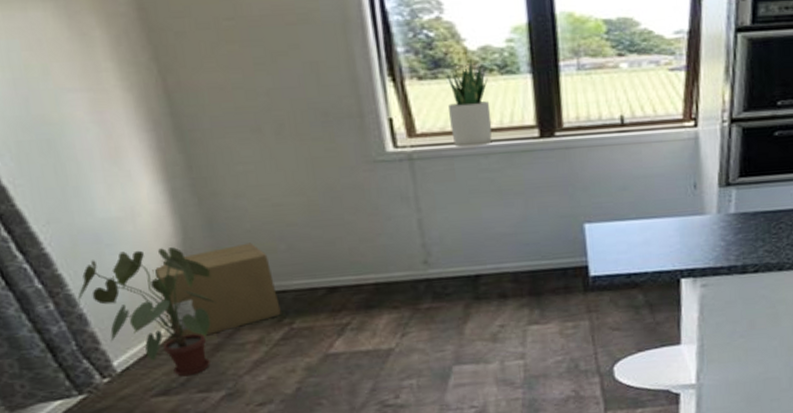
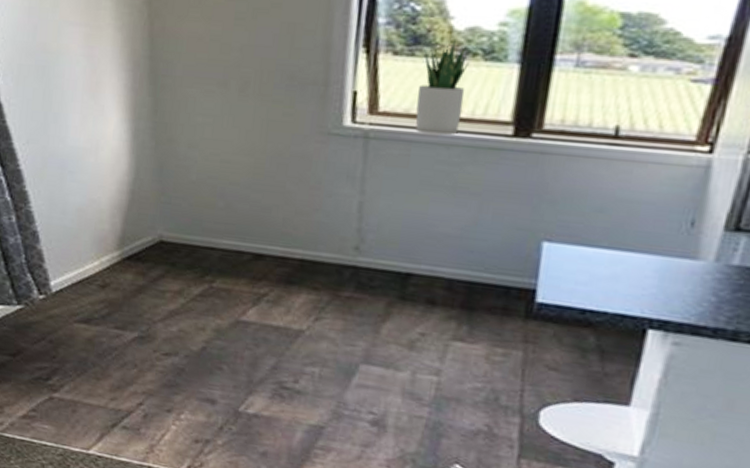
house plant: present [76,247,220,377] -> none [33,180,152,311]
box: present [152,242,281,337] -> none [101,193,206,276]

